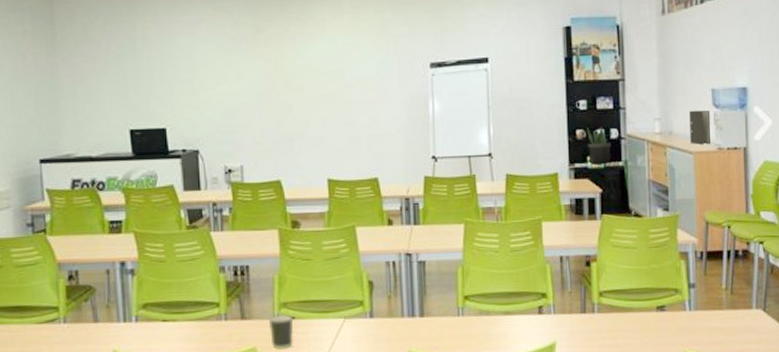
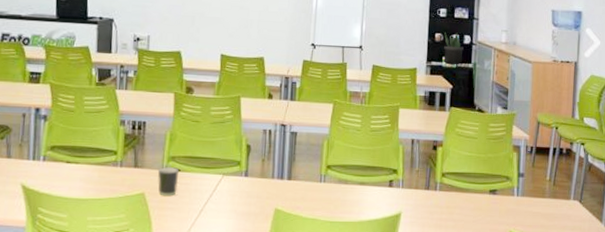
binder: present [690,110,712,145] -> none [530,26,550,57]

